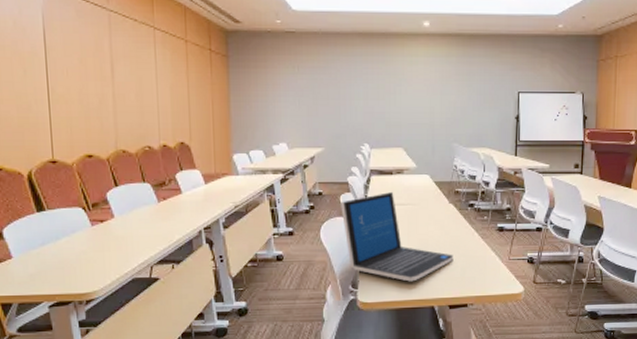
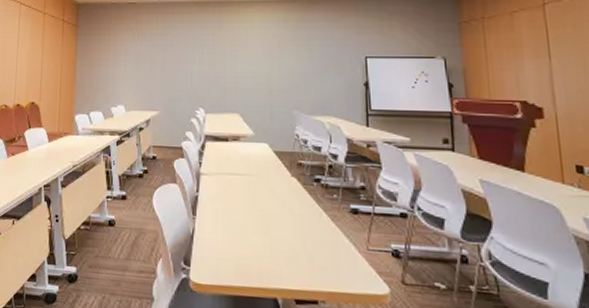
laptop: present [341,192,454,282] -> none [174,160,299,265]

